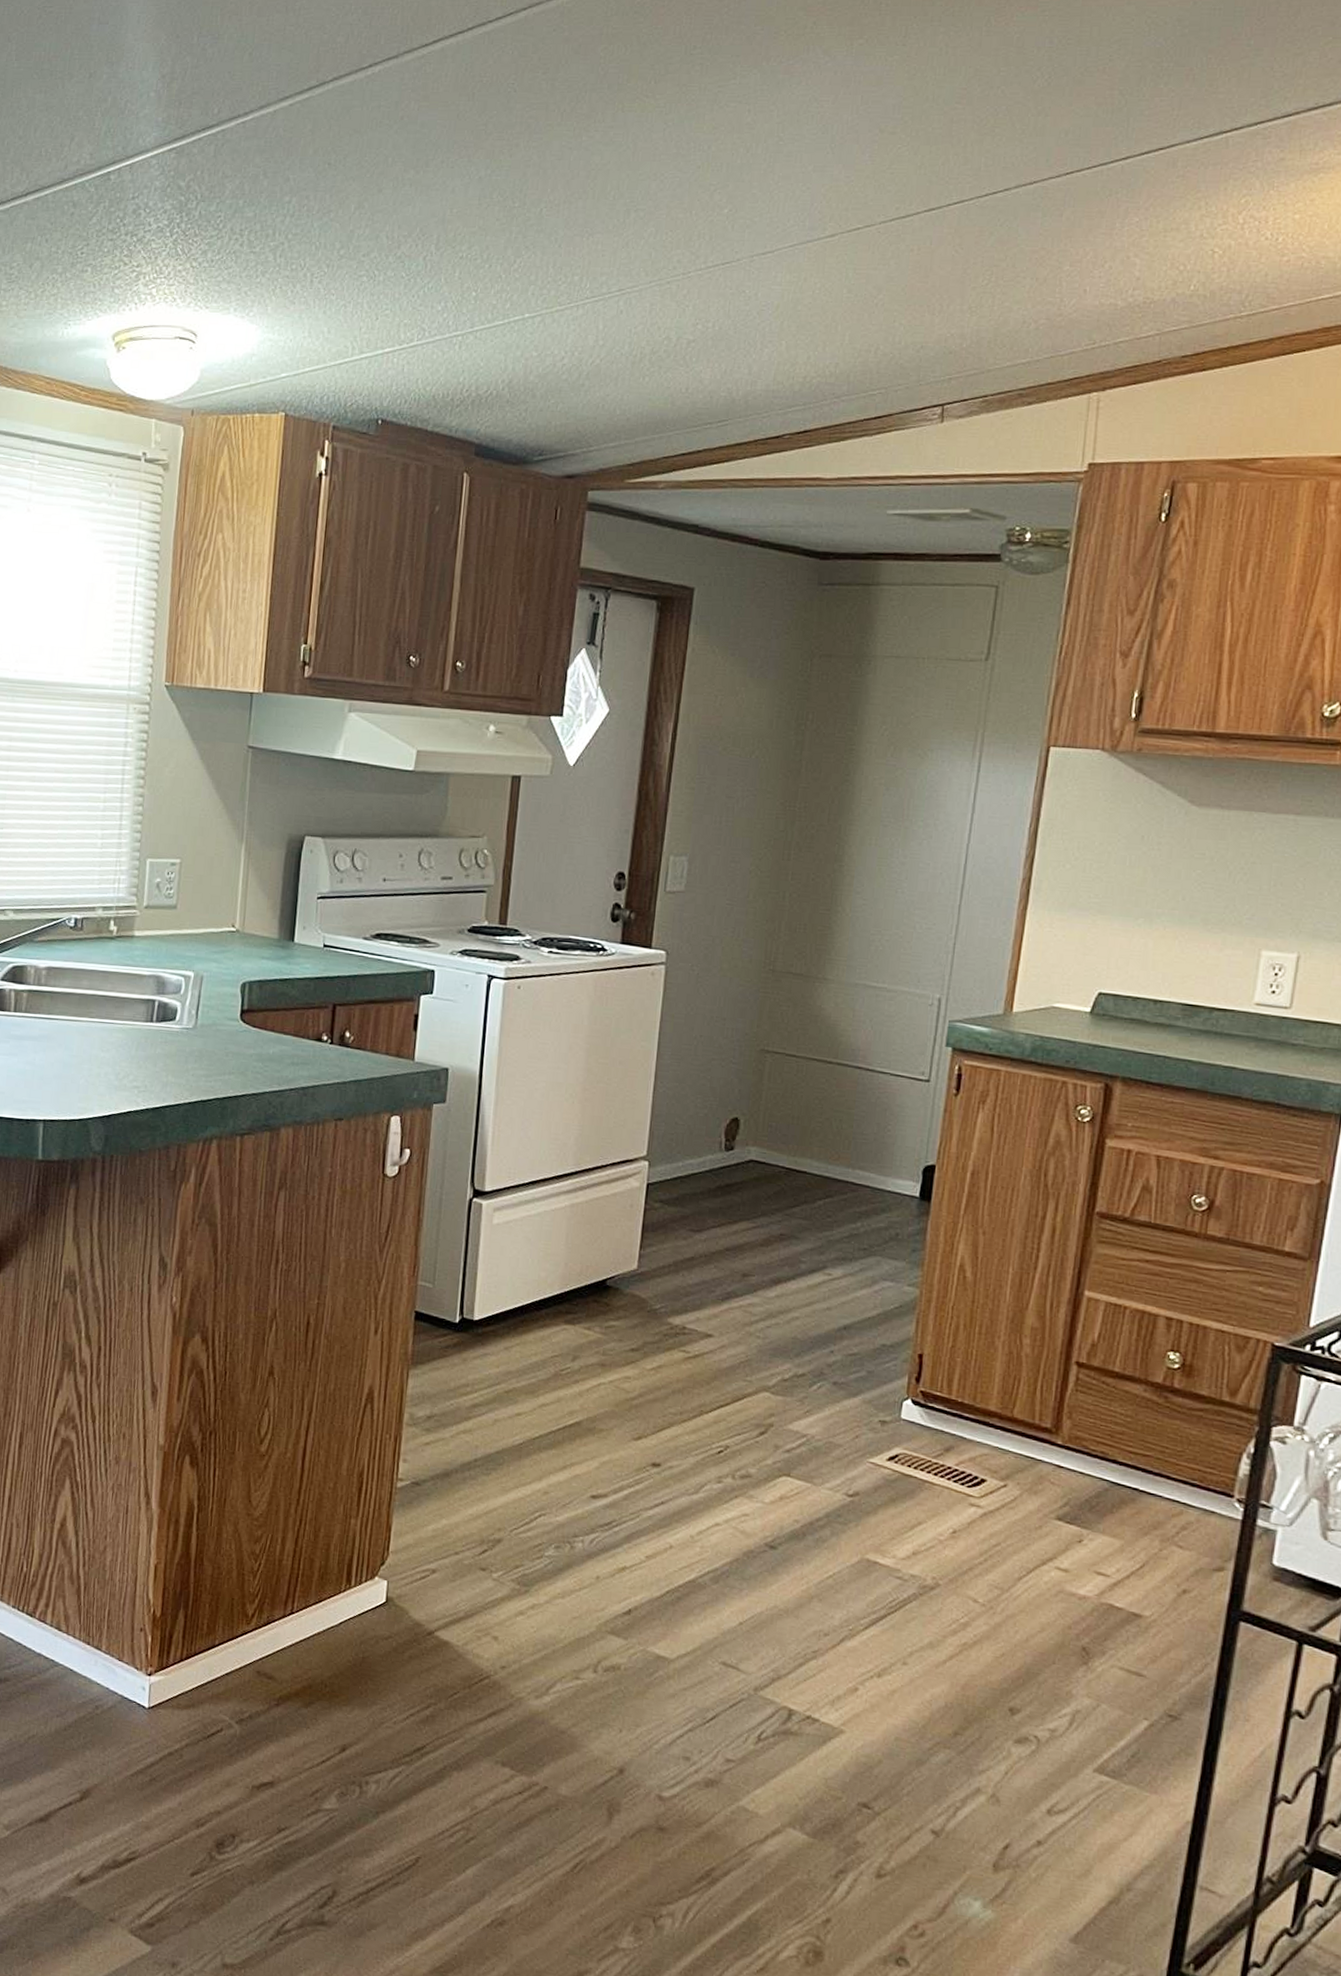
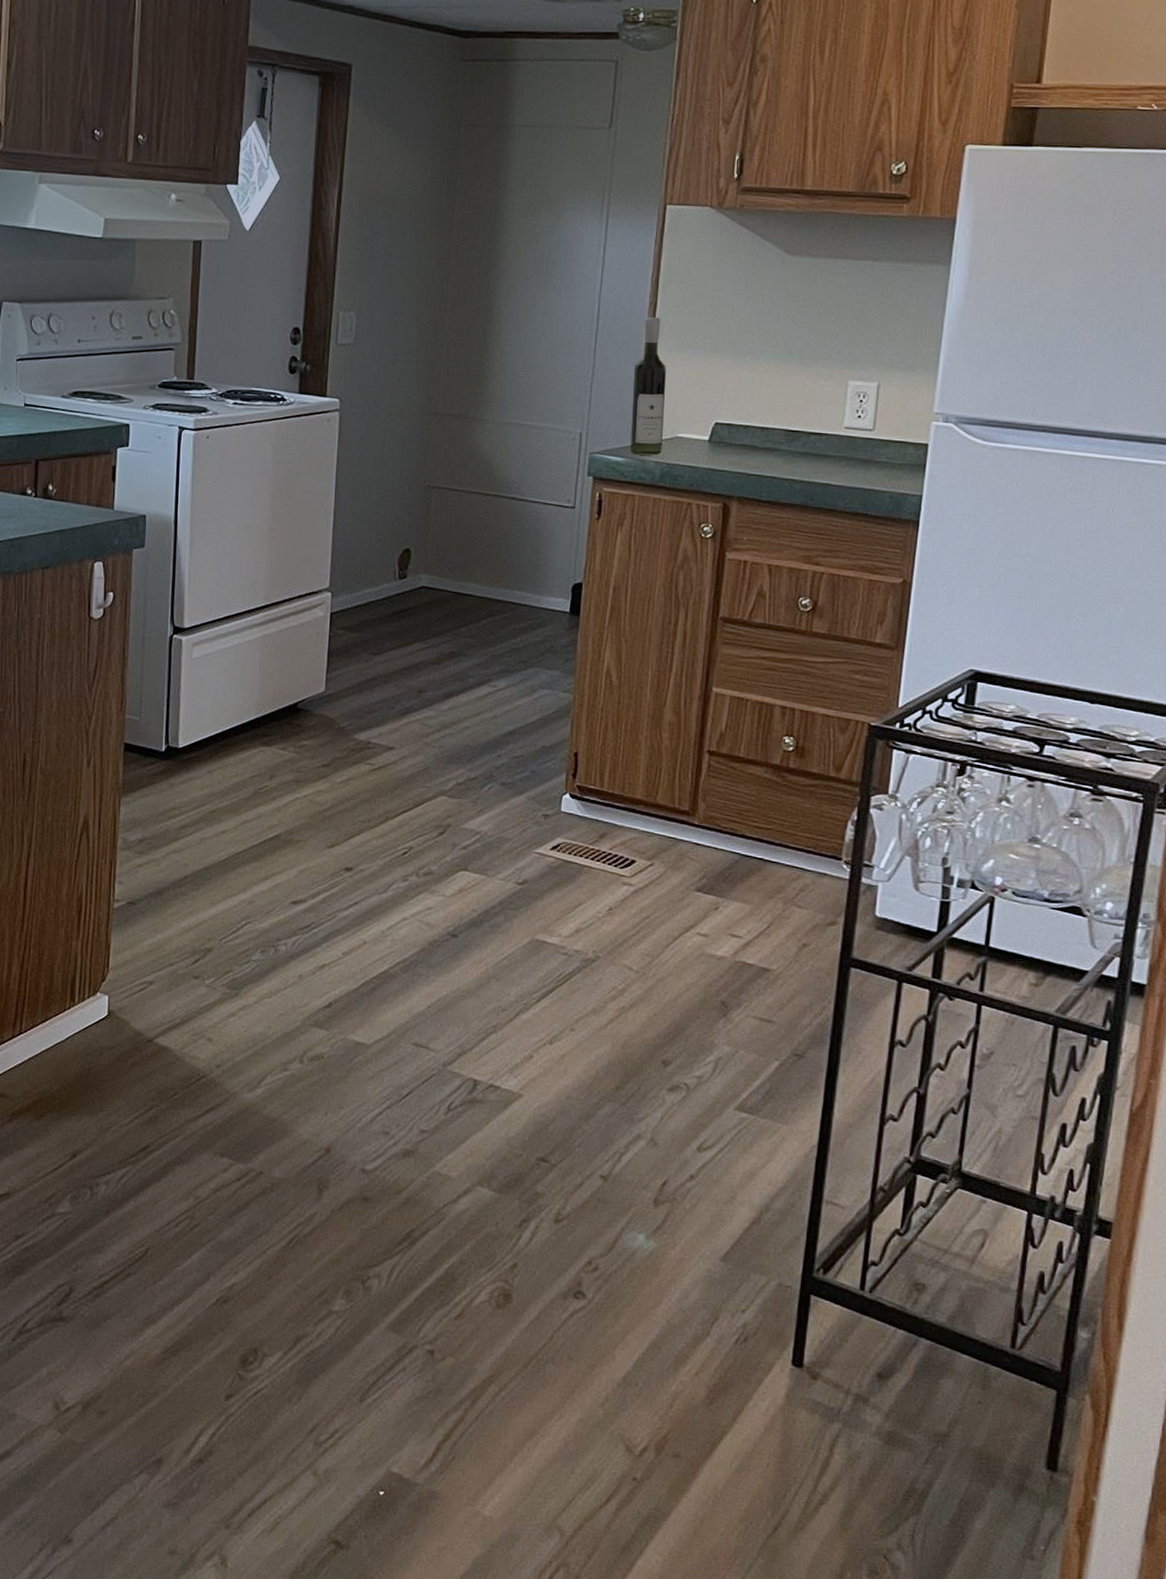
bottle: none [996,871,1044,1027] -> present [630,316,667,456]

